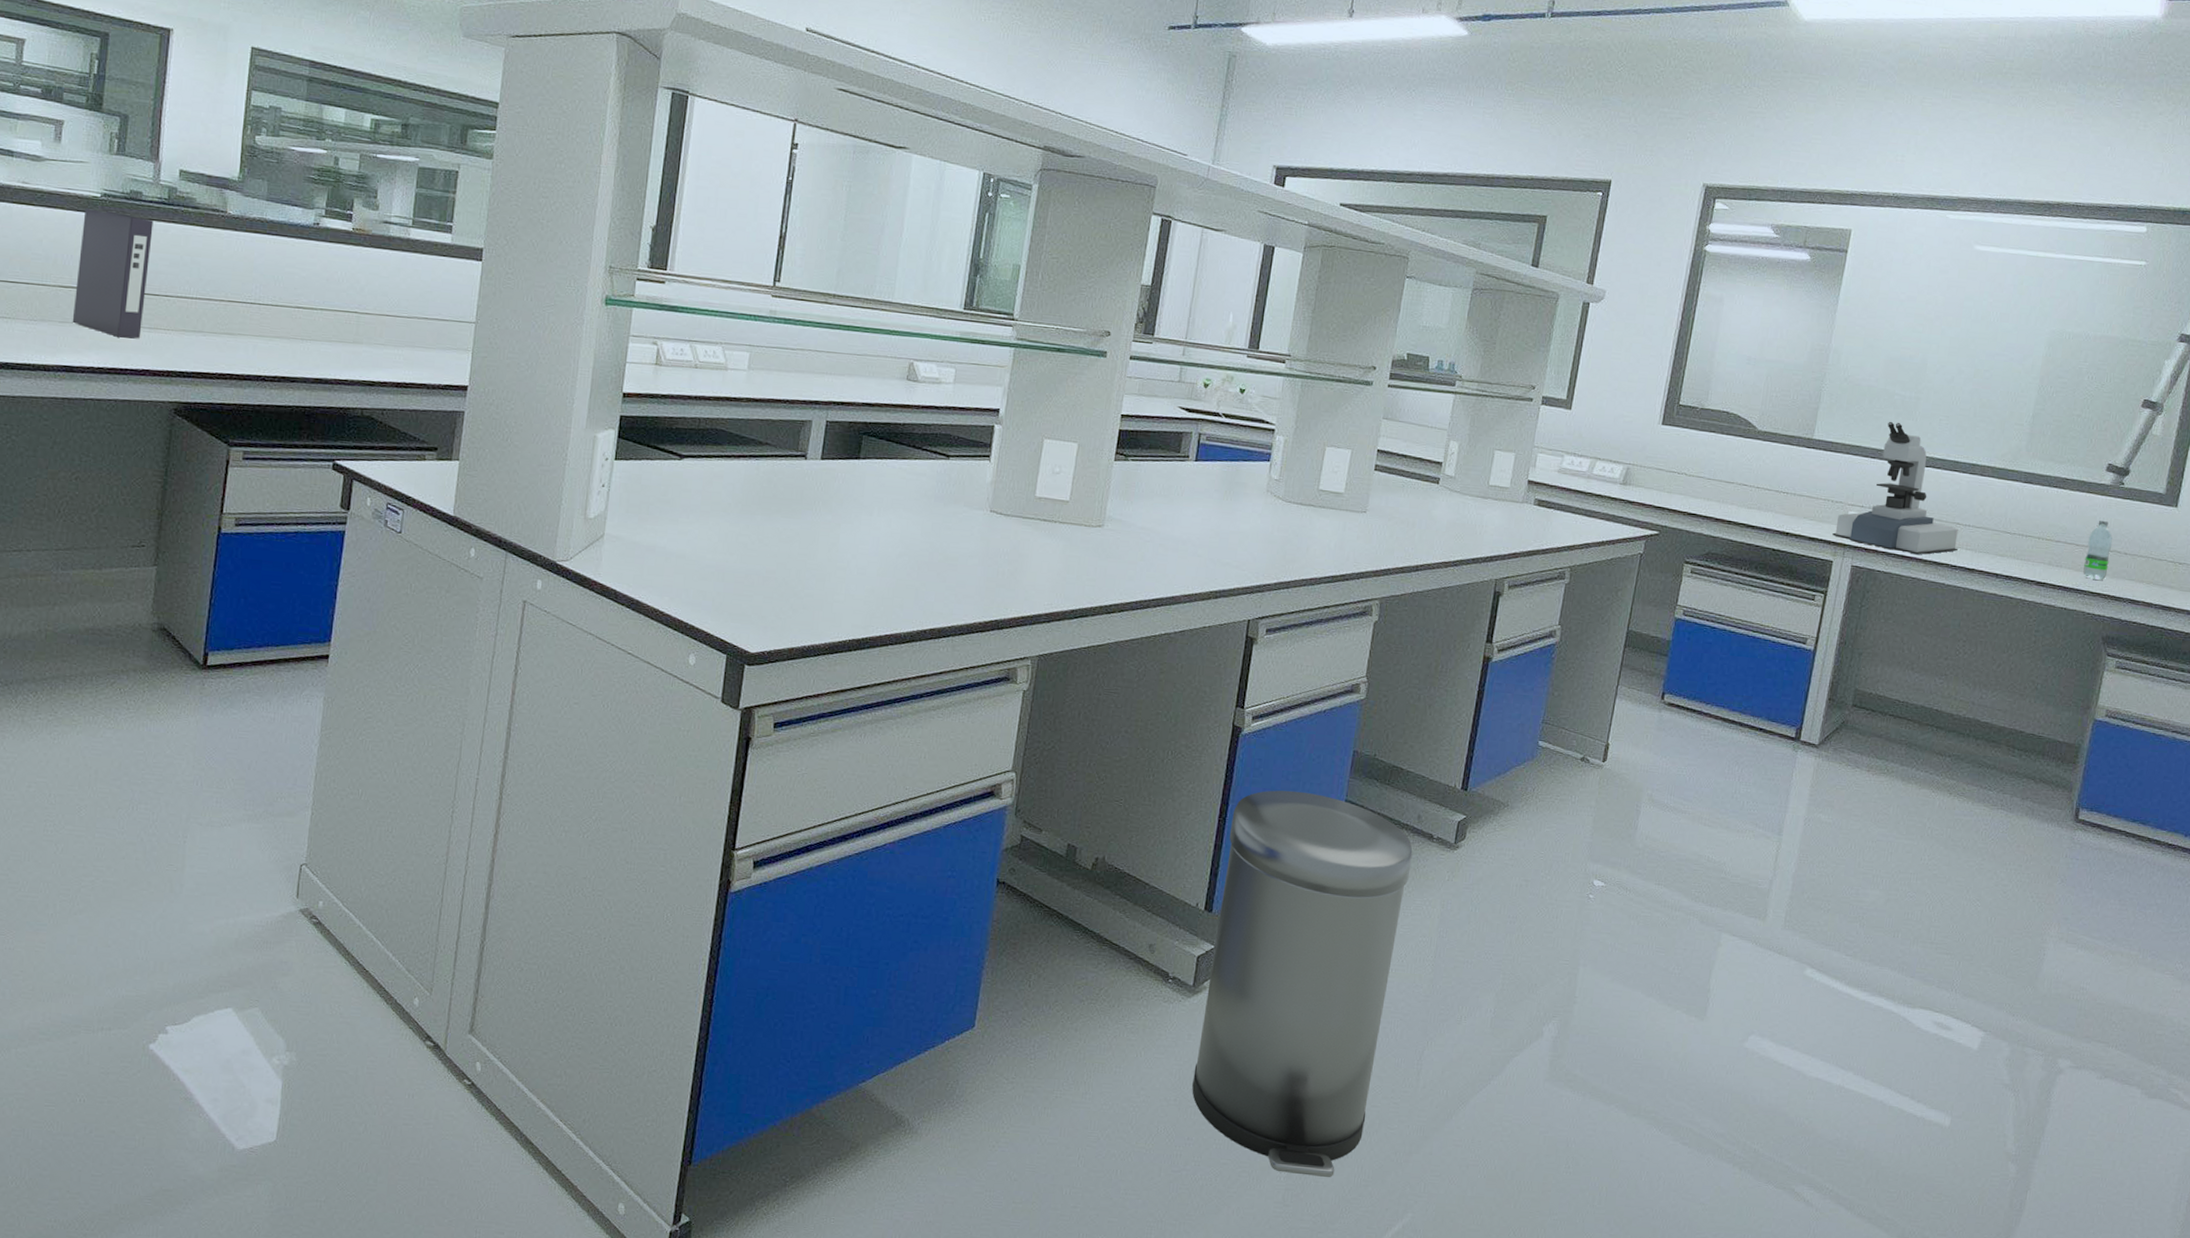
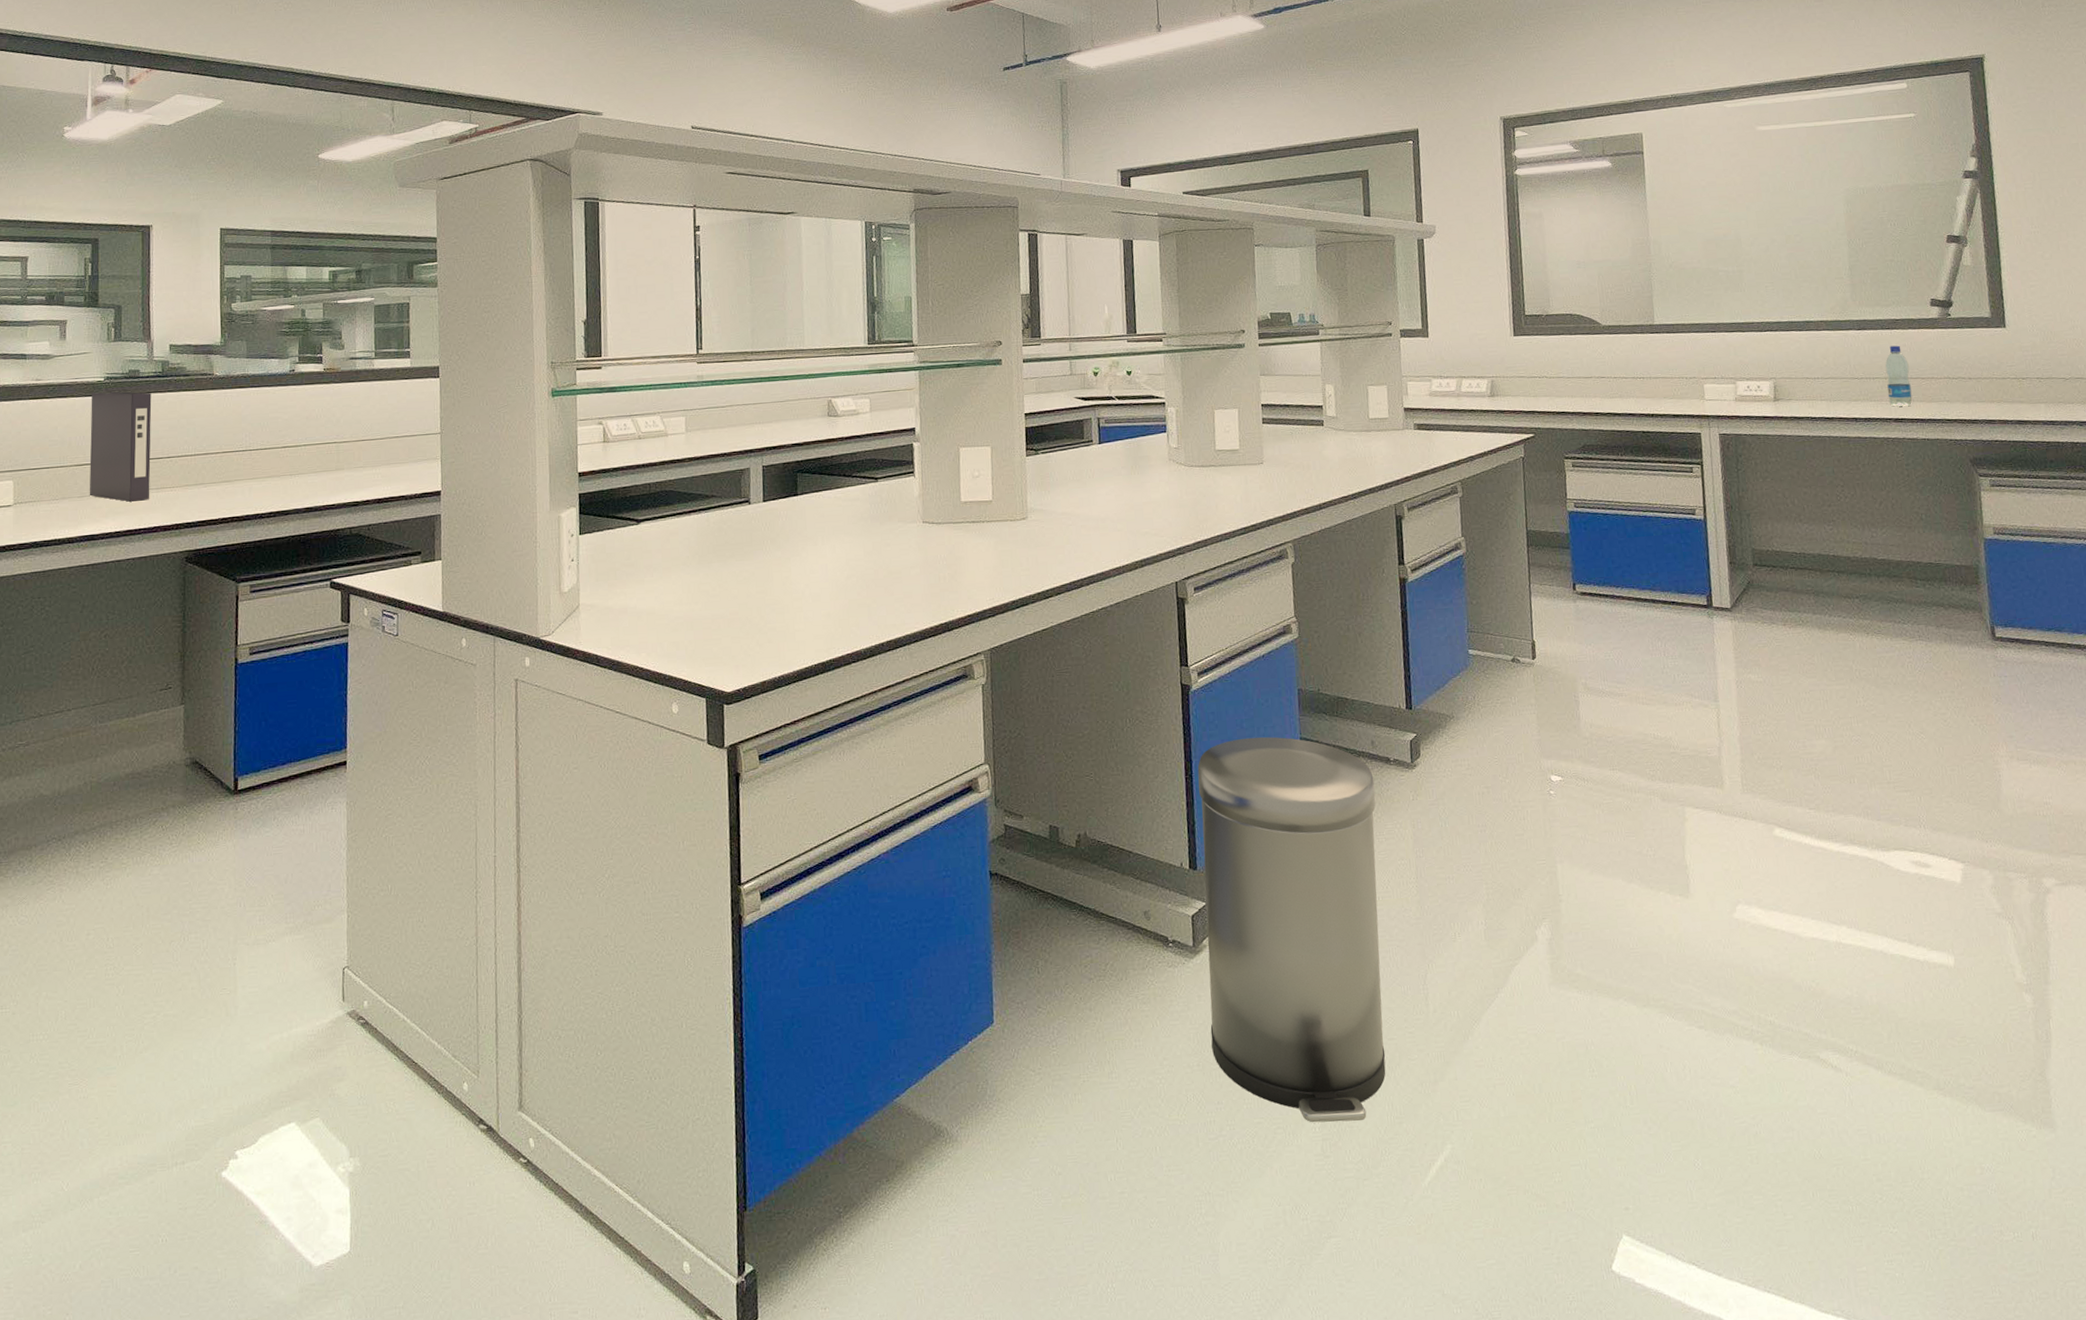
microscope: present [1832,421,1958,555] -> none [1694,296,1814,414]
bottle: none [2035,505,2067,572] -> present [1885,345,1913,407]
bottle: present [2083,521,2113,580] -> none [1931,352,1958,408]

